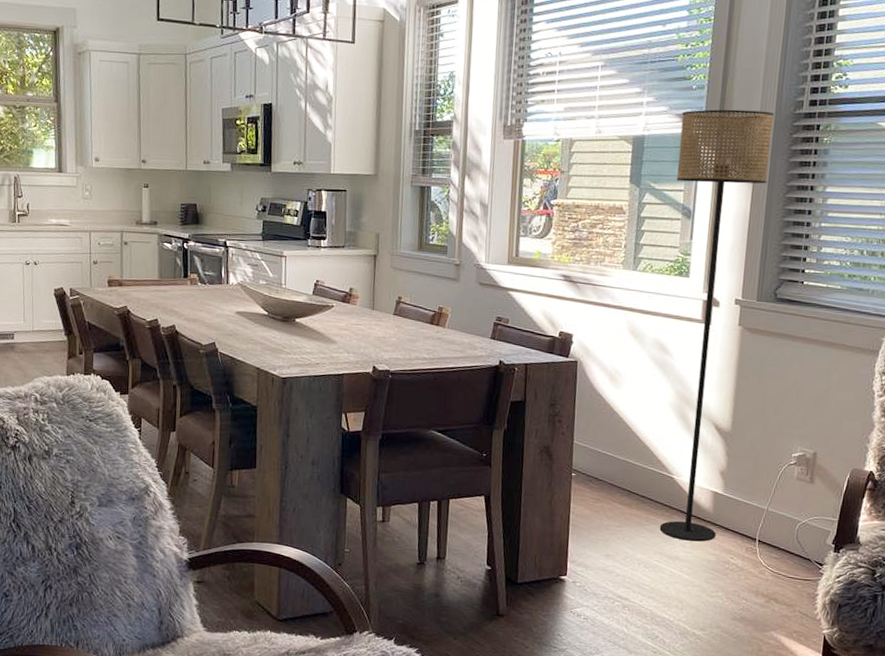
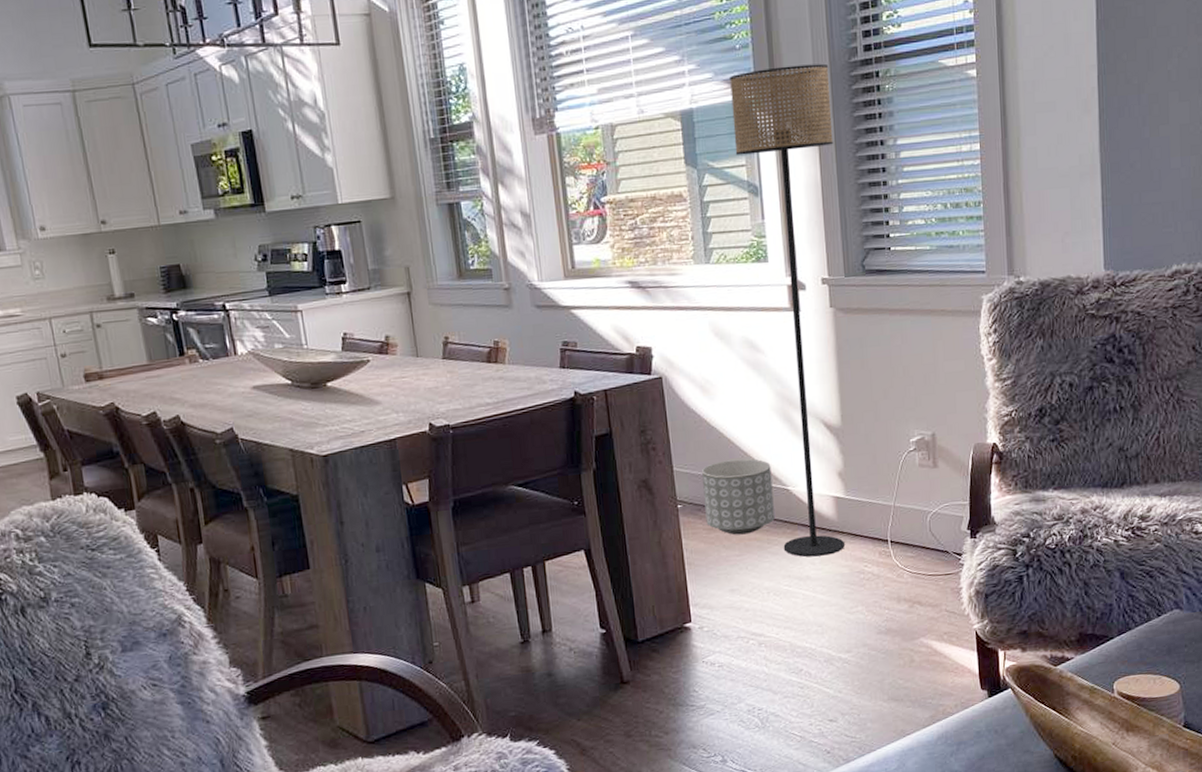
planter: none [594,442,661,510] -> present [702,458,775,535]

